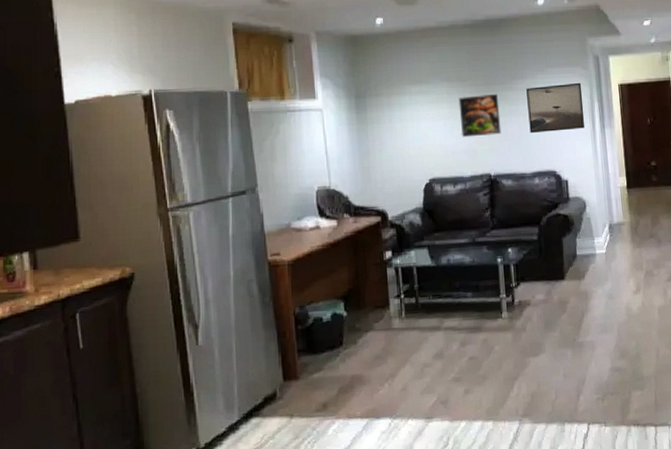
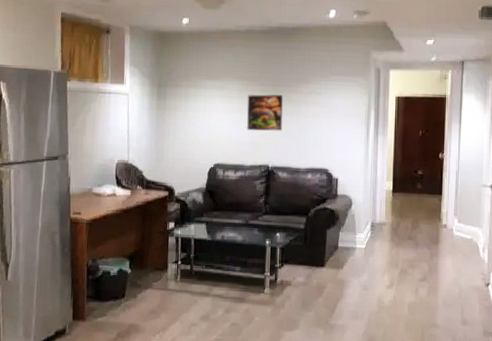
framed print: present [526,82,585,134] -> none [308,91,361,134]

